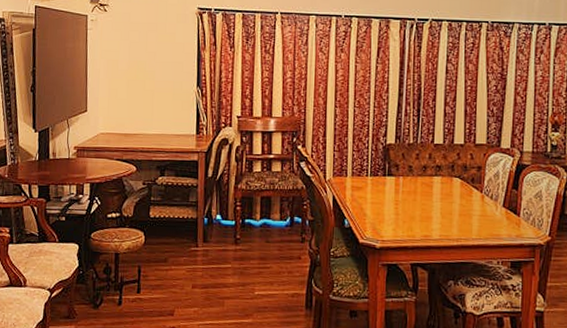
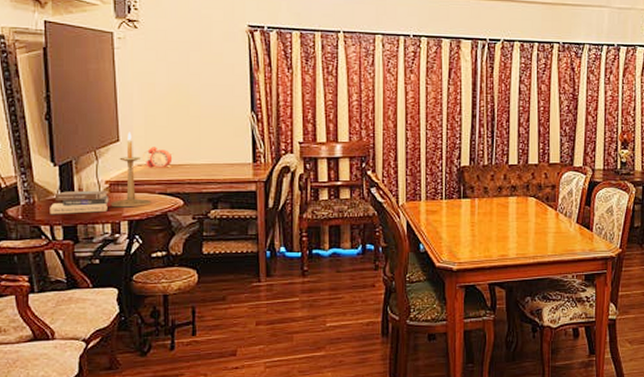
books: none [29,154,76,175] -> present [50,190,109,215]
candlestick: none [77,103,110,172] -> present [110,132,152,208]
alarm clock: none [105,117,131,137] -> present [143,147,174,168]

